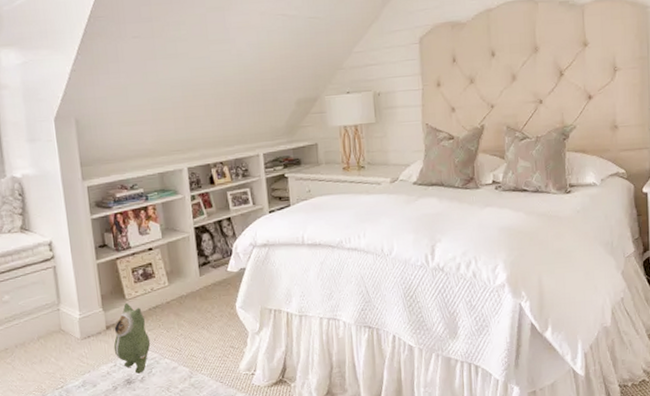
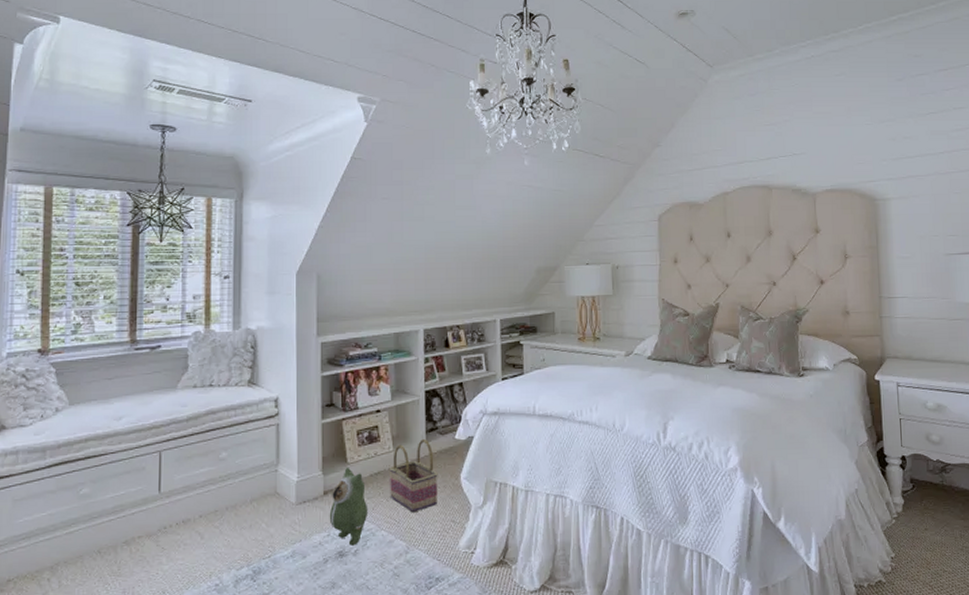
basket: none [167,273,216,341] -> present [390,439,438,513]

